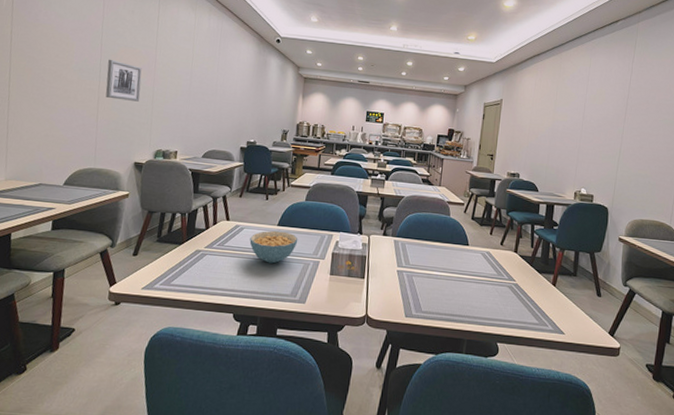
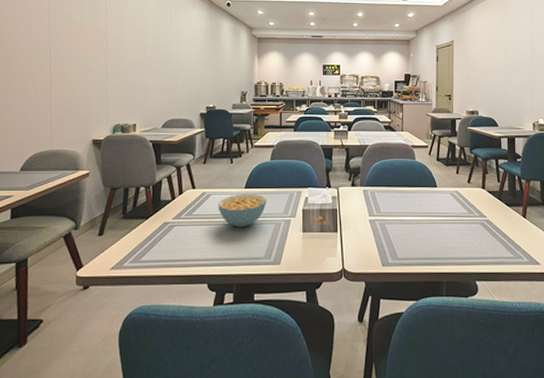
wall art: present [105,59,142,102] -> none [57,38,94,78]

